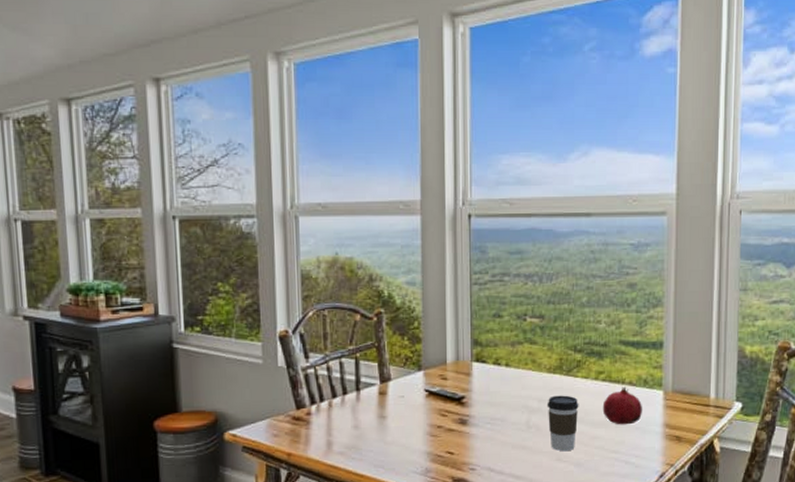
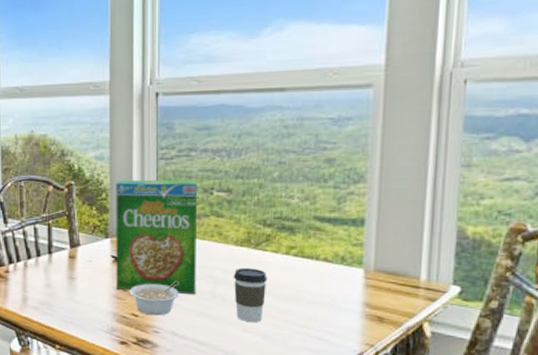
cereal box: none [428,306,511,427] -> present [115,179,197,295]
legume: none [445,413,495,452] -> present [130,281,180,316]
fruit: present [602,386,643,425] -> none [293,263,340,301]

